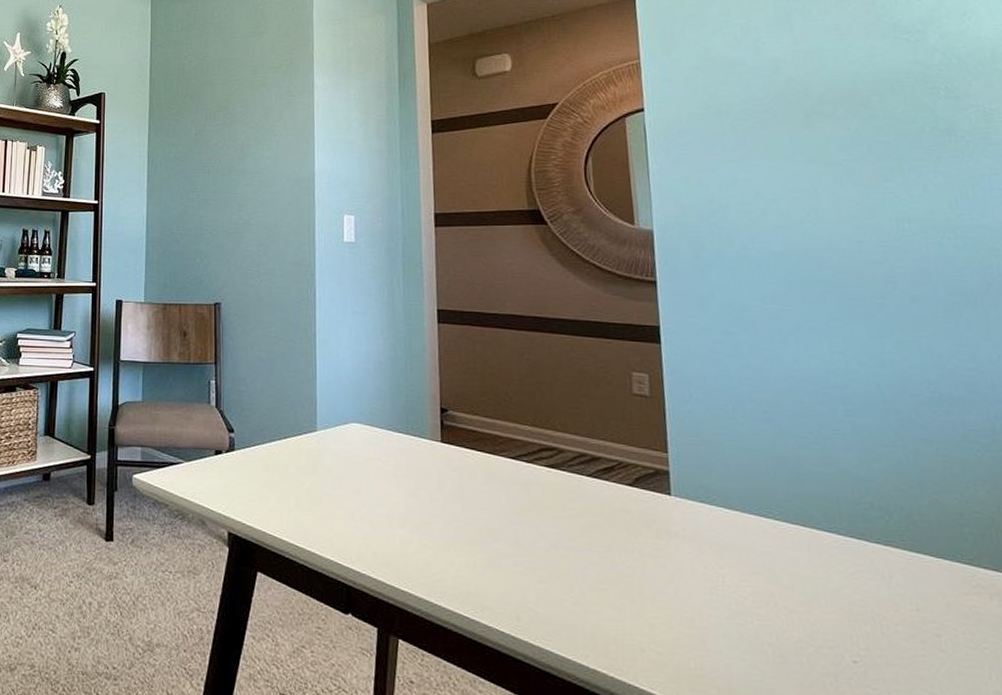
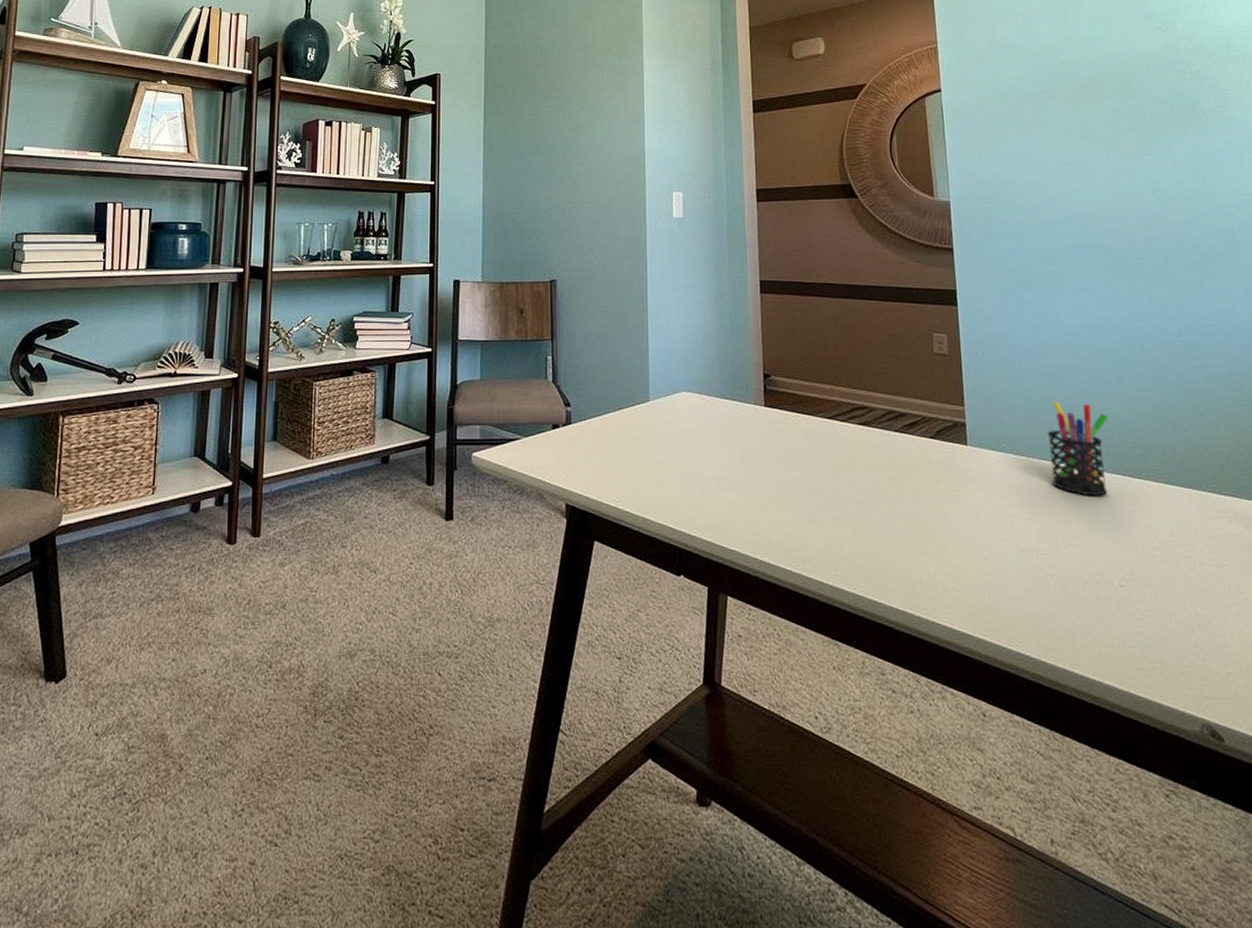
pen holder: none [765,453,841,561] -> present [1047,402,1109,496]

